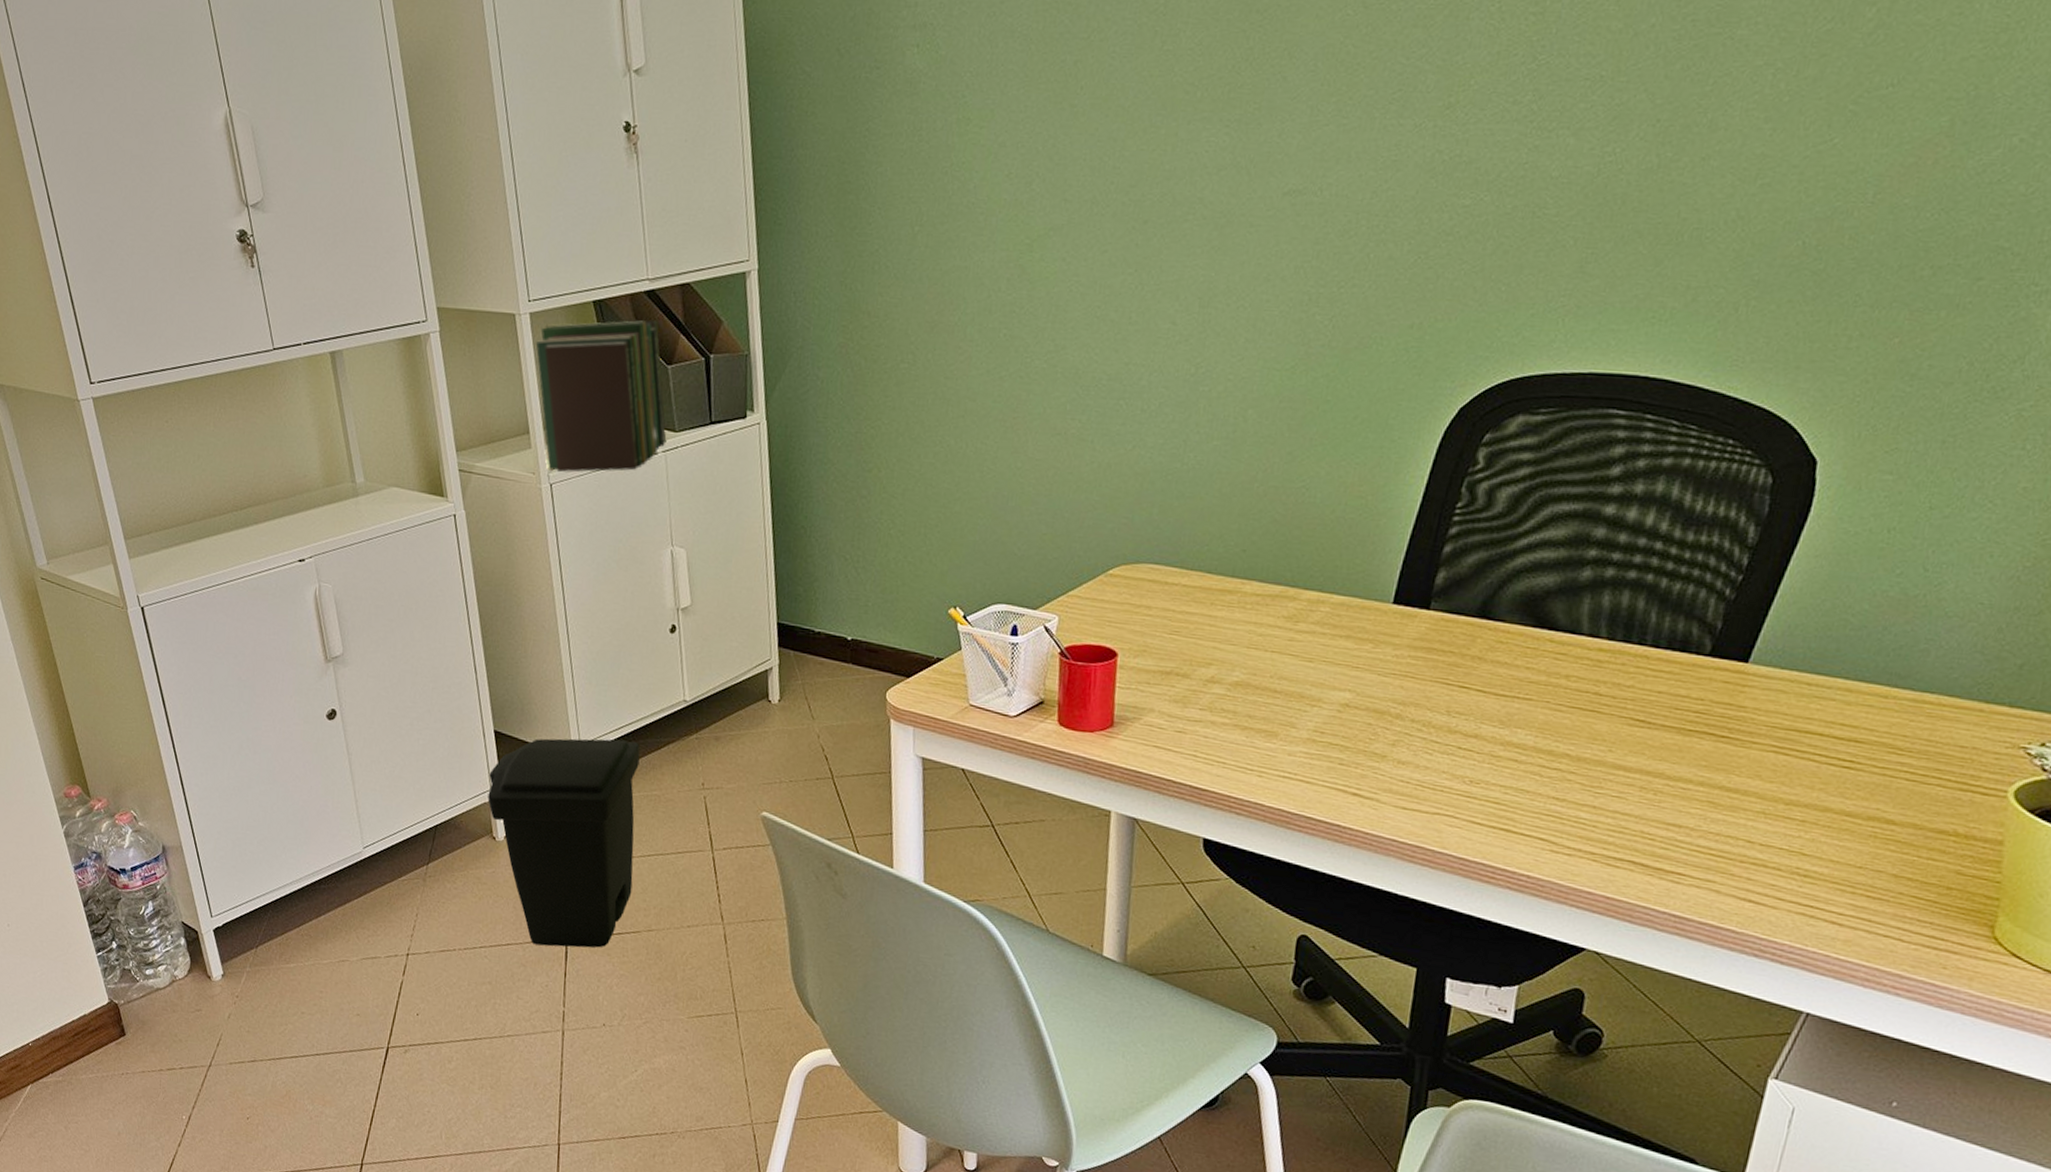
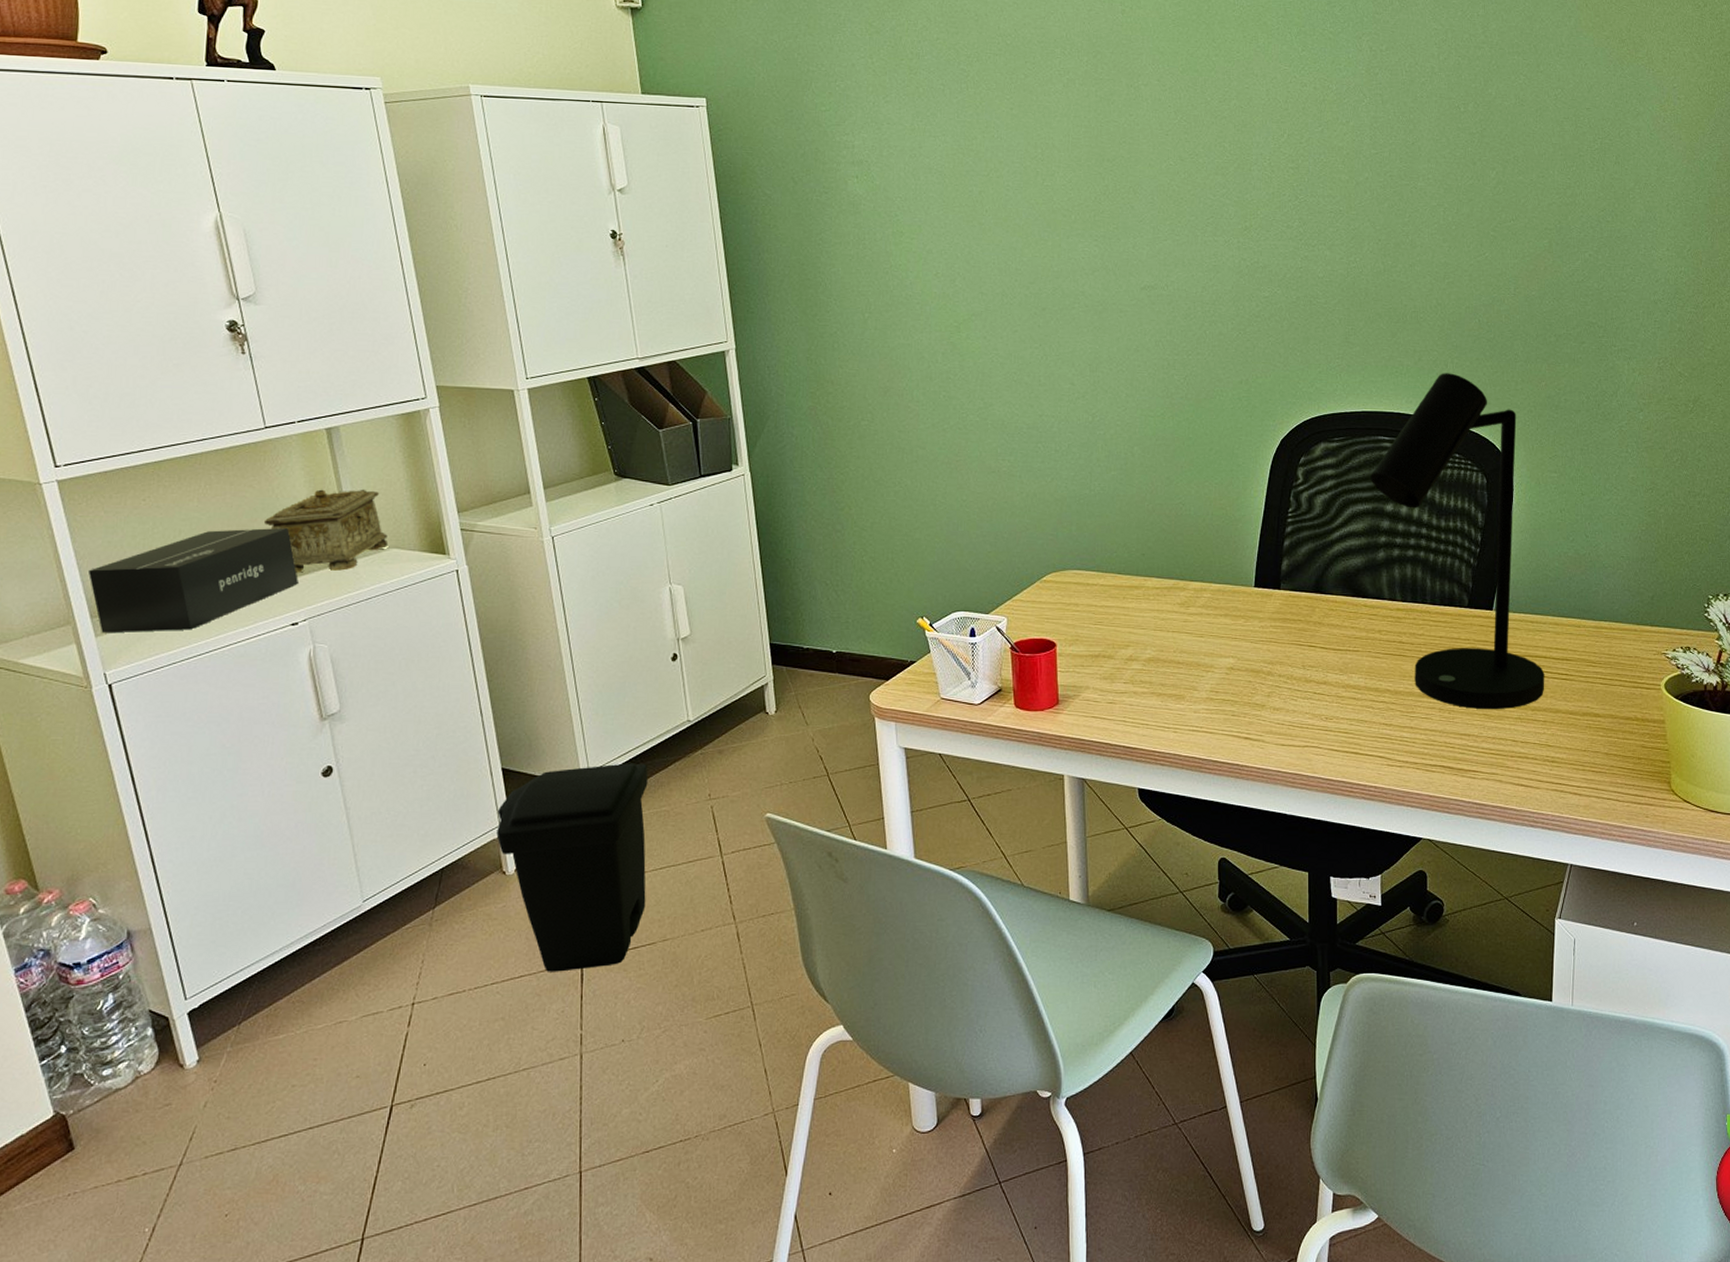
box: none [121,457,305,559] -> present [87,527,298,634]
decorative box: none [274,418,389,508] -> present [265,489,389,573]
books: present [536,320,667,473] -> none [535,392,661,526]
desk lamp: none [1587,320,1841,799] -> present [1370,373,1545,710]

